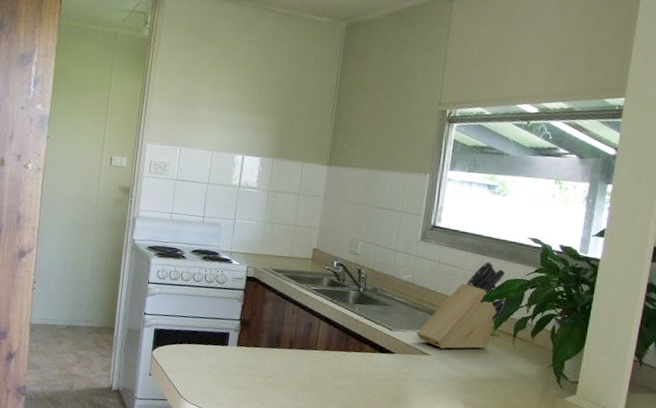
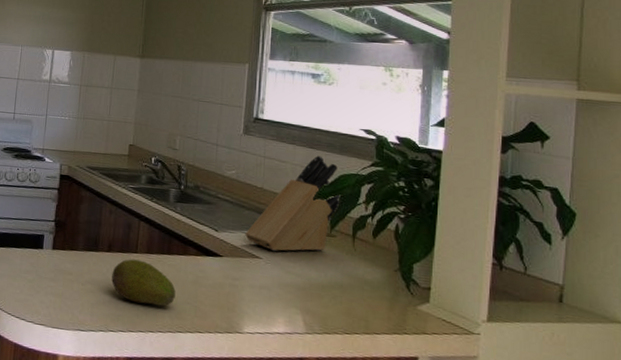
fruit: none [291,355,350,398] -> present [111,259,176,307]

